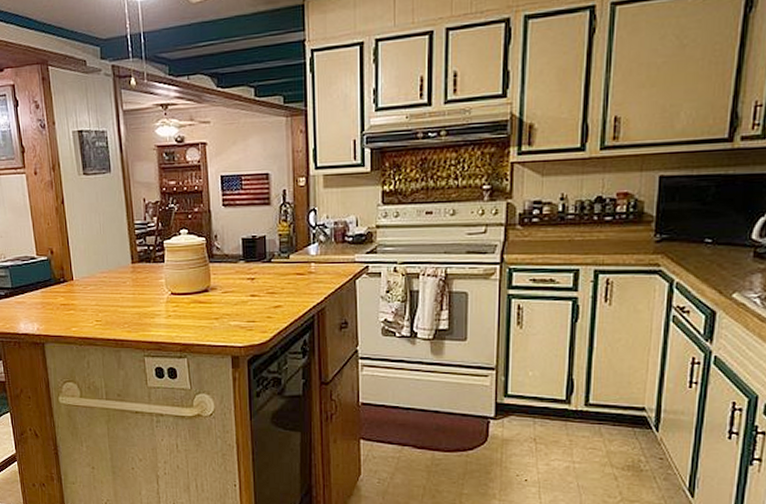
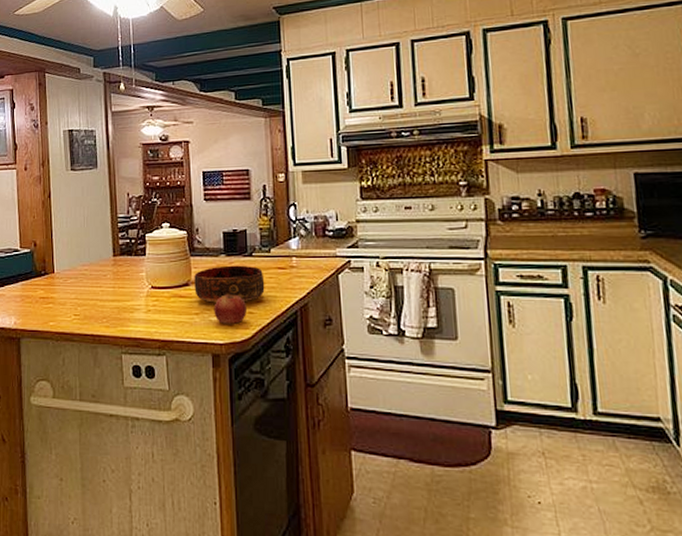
bowl: none [213,271,283,308] -> present [194,265,265,303]
apple: none [233,296,266,328] -> present [214,290,248,324]

